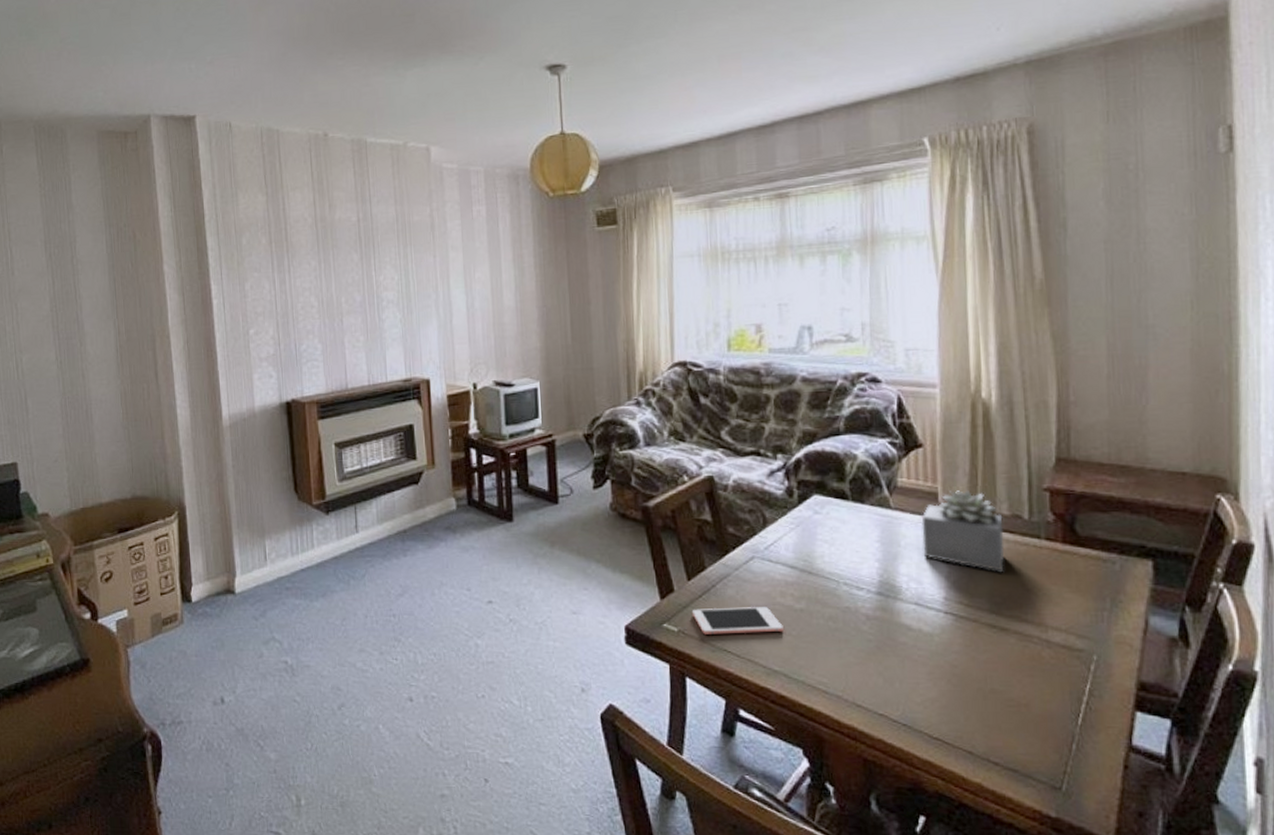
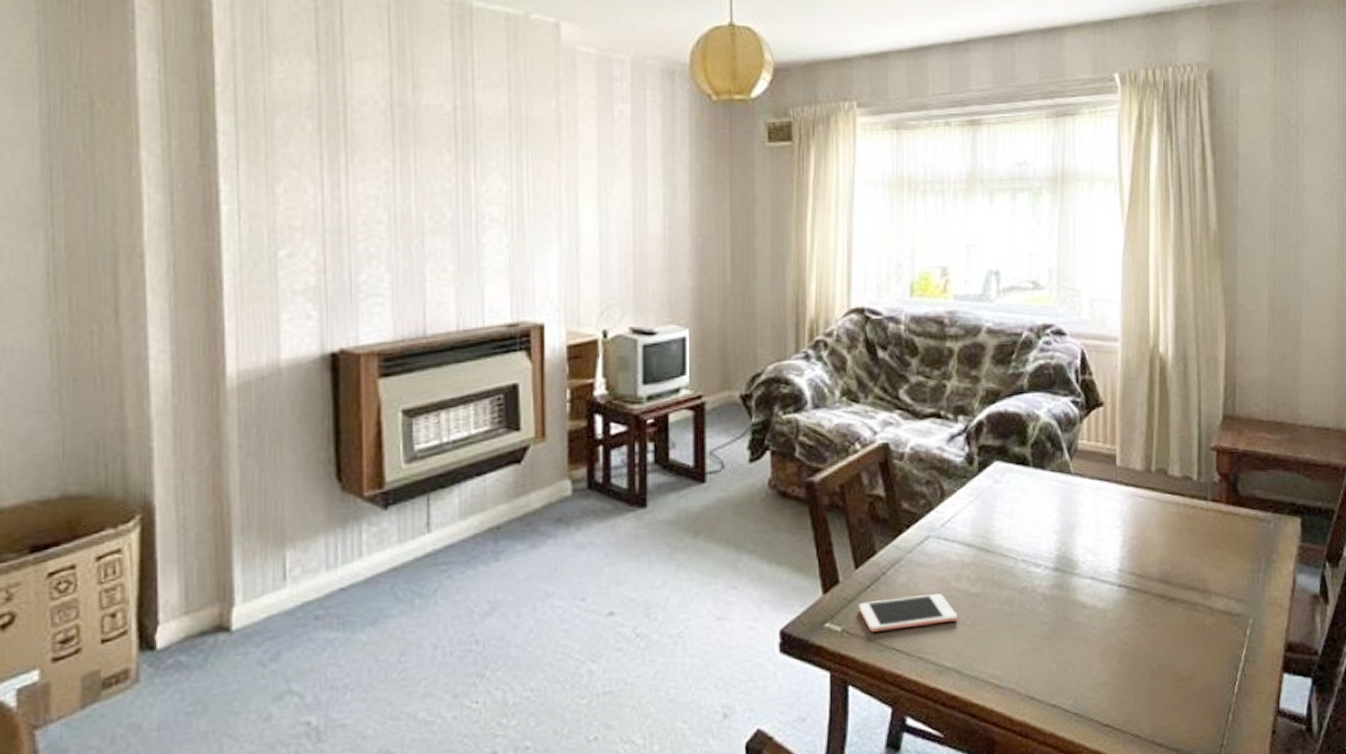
succulent plant: present [921,490,1005,572] -> none [1099,451,1175,538]

